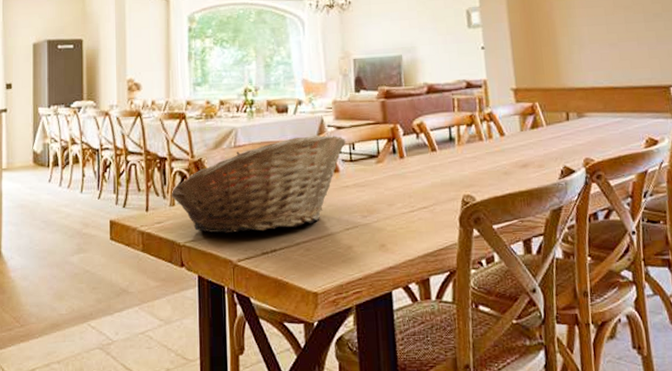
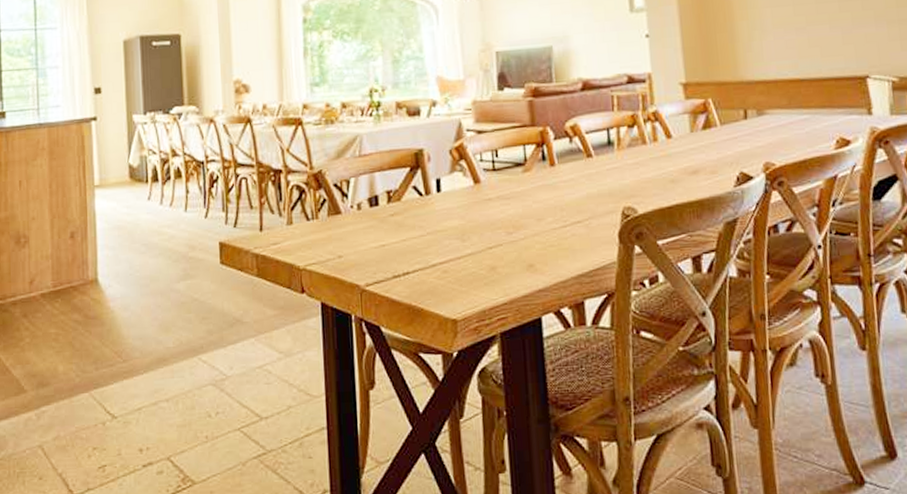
fruit basket: present [171,135,346,233] -> none [288,140,488,255]

